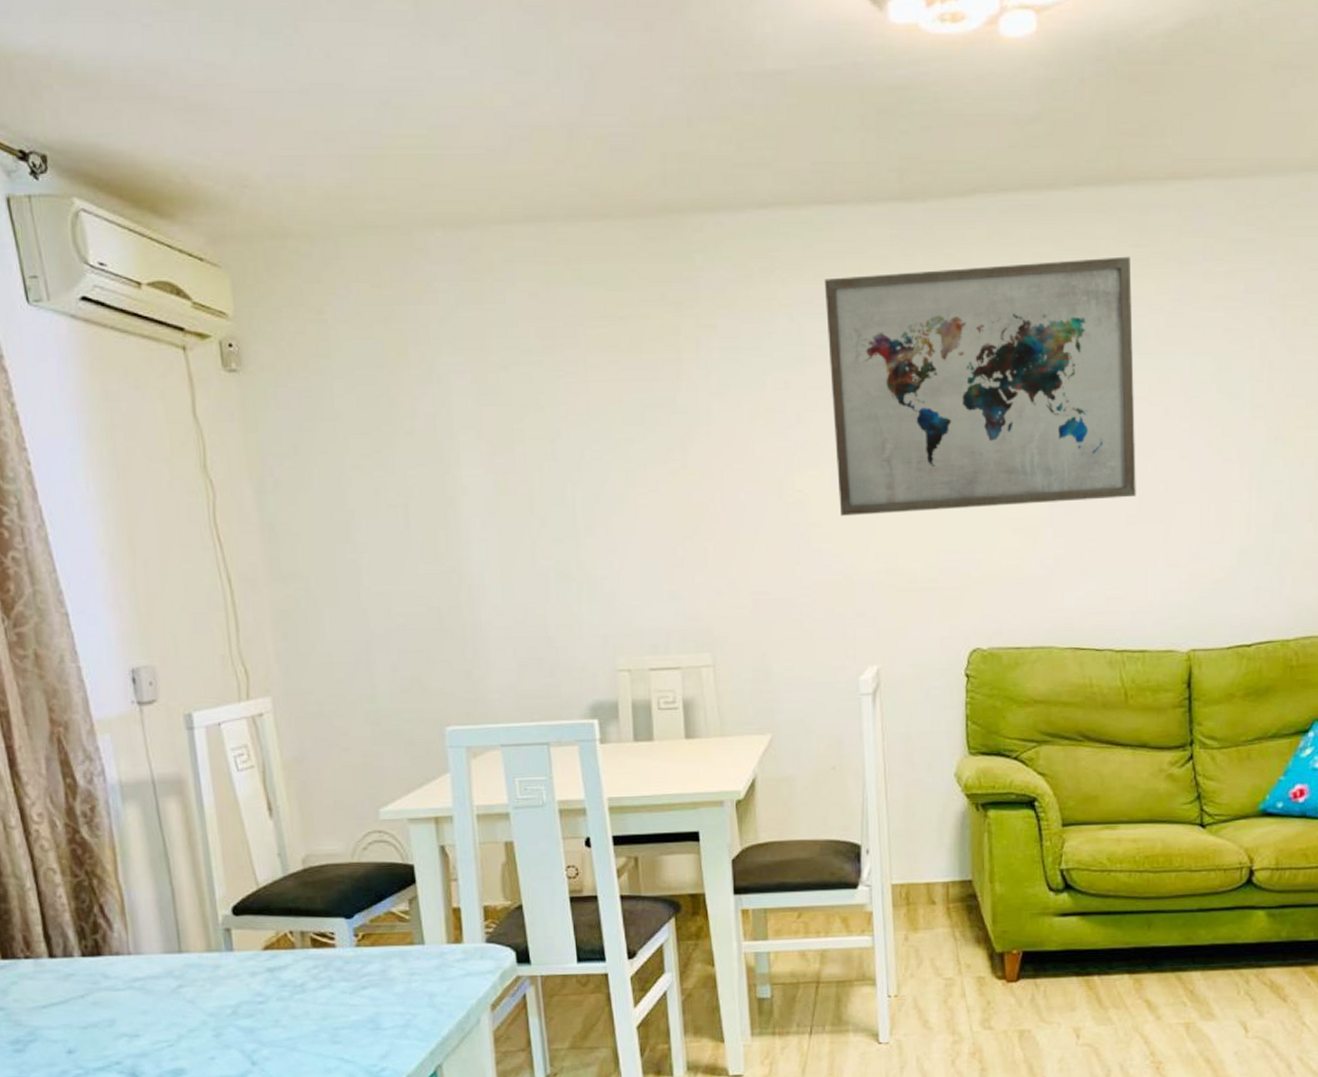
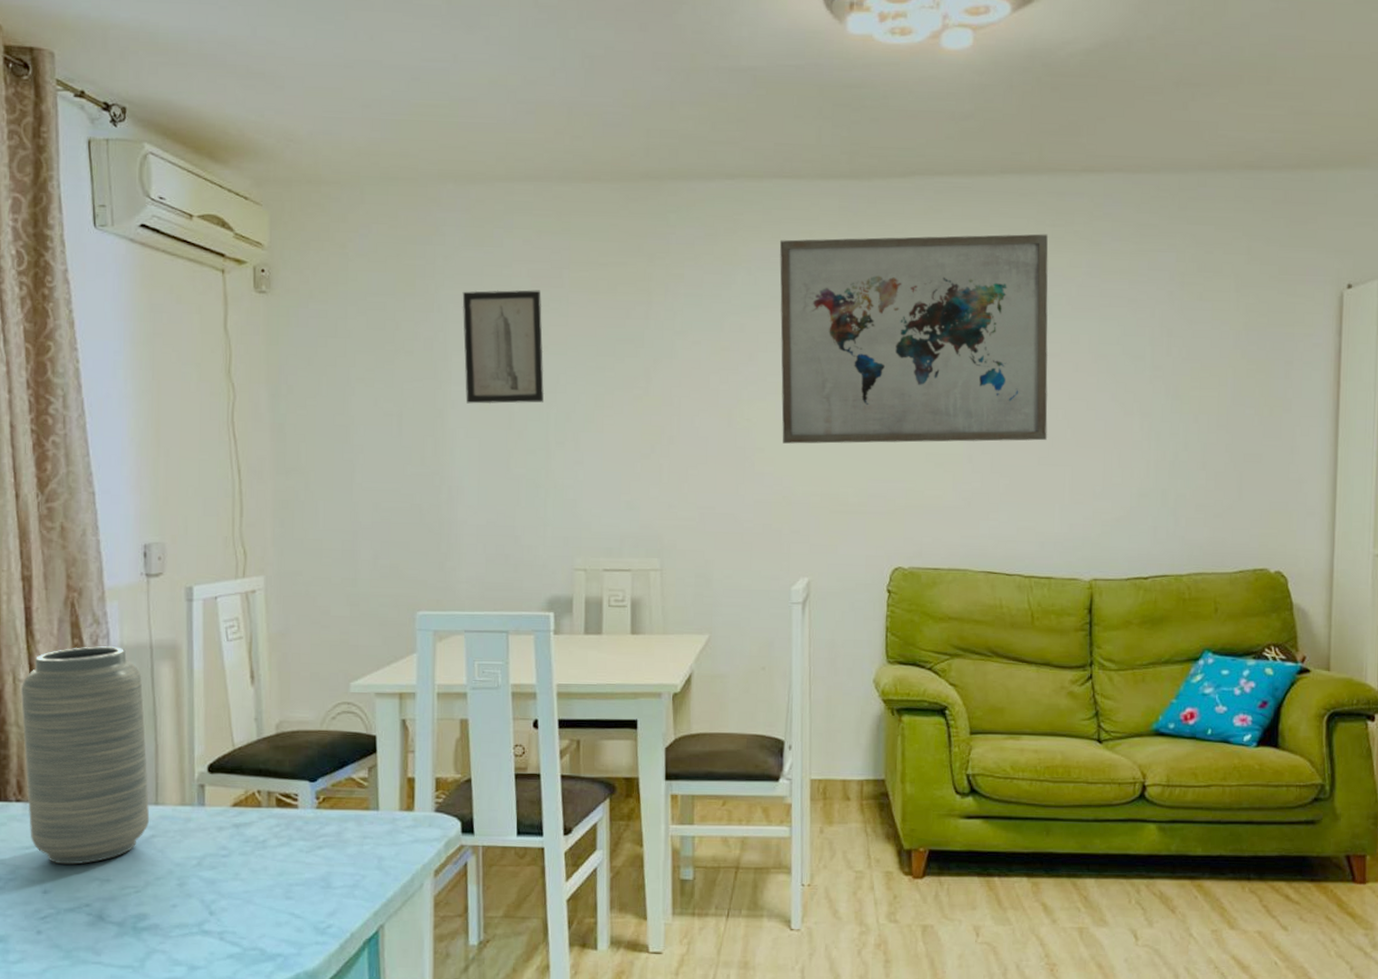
vase: none [14,784,175,1022] -> present [21,646,150,865]
wall art: none [463,352,568,489] -> present [462,290,545,404]

